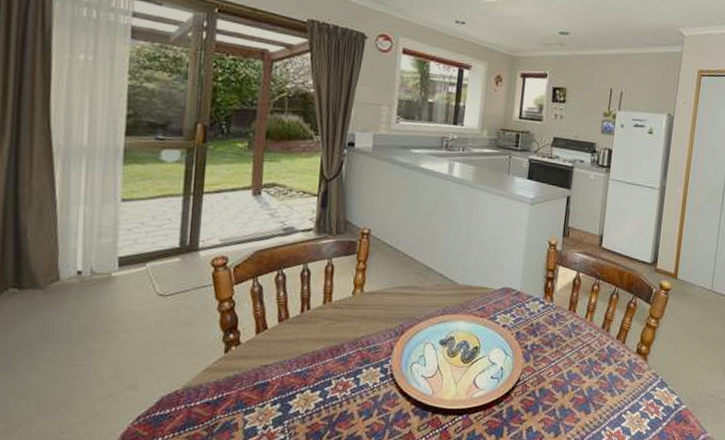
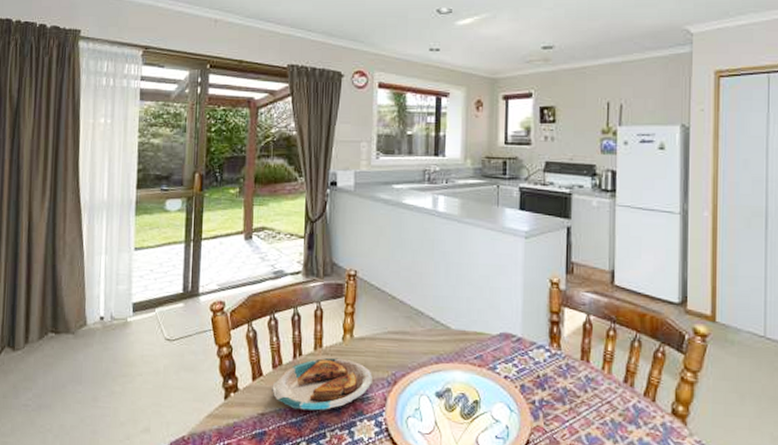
plate: none [277,311,381,361] -> present [272,357,372,411]

